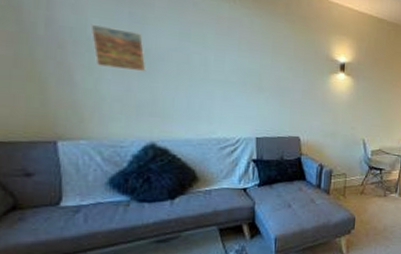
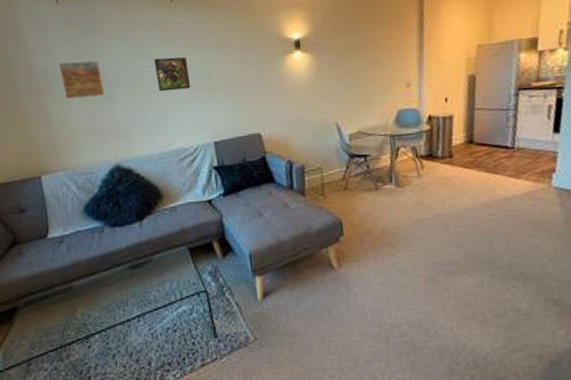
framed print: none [205,47,240,85] -> present [154,57,191,92]

